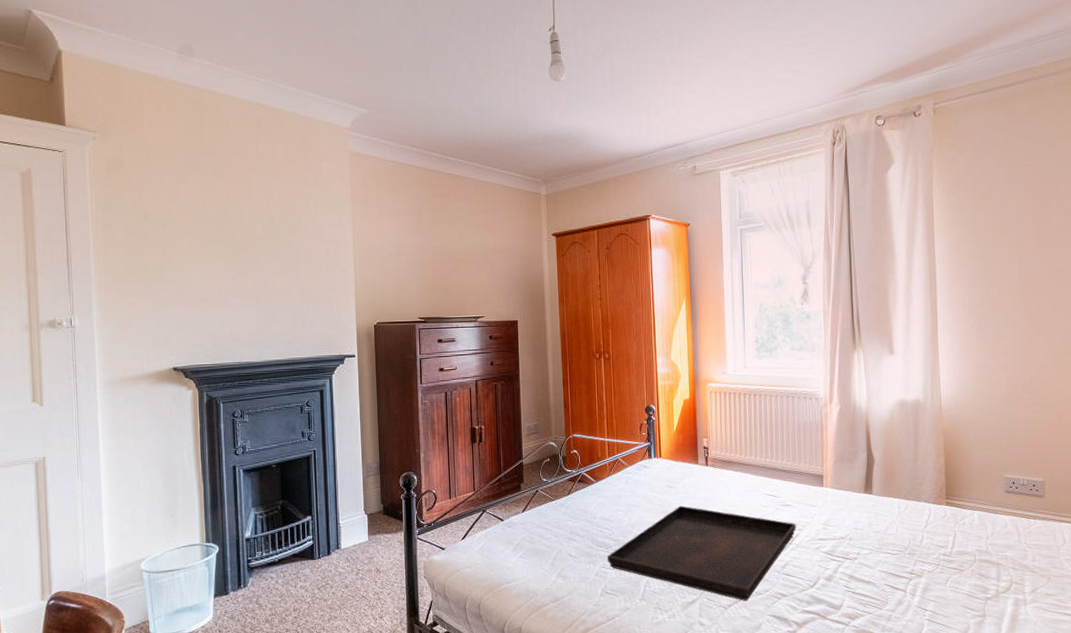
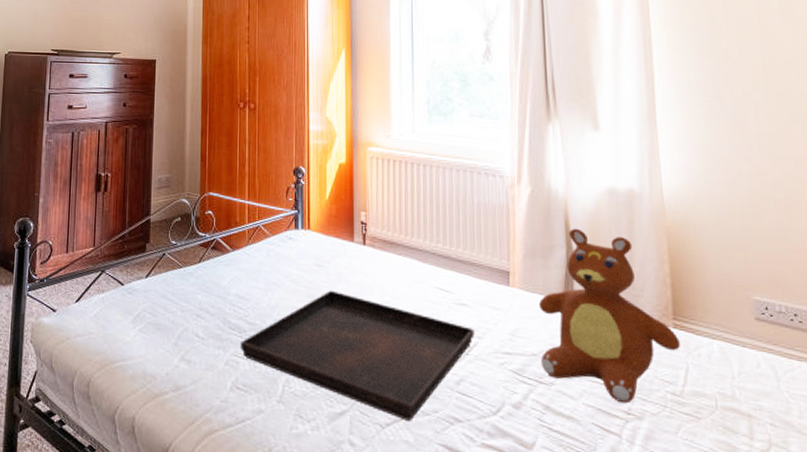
teddy bear: none [846,435,950,567] -> present [539,228,680,404]

